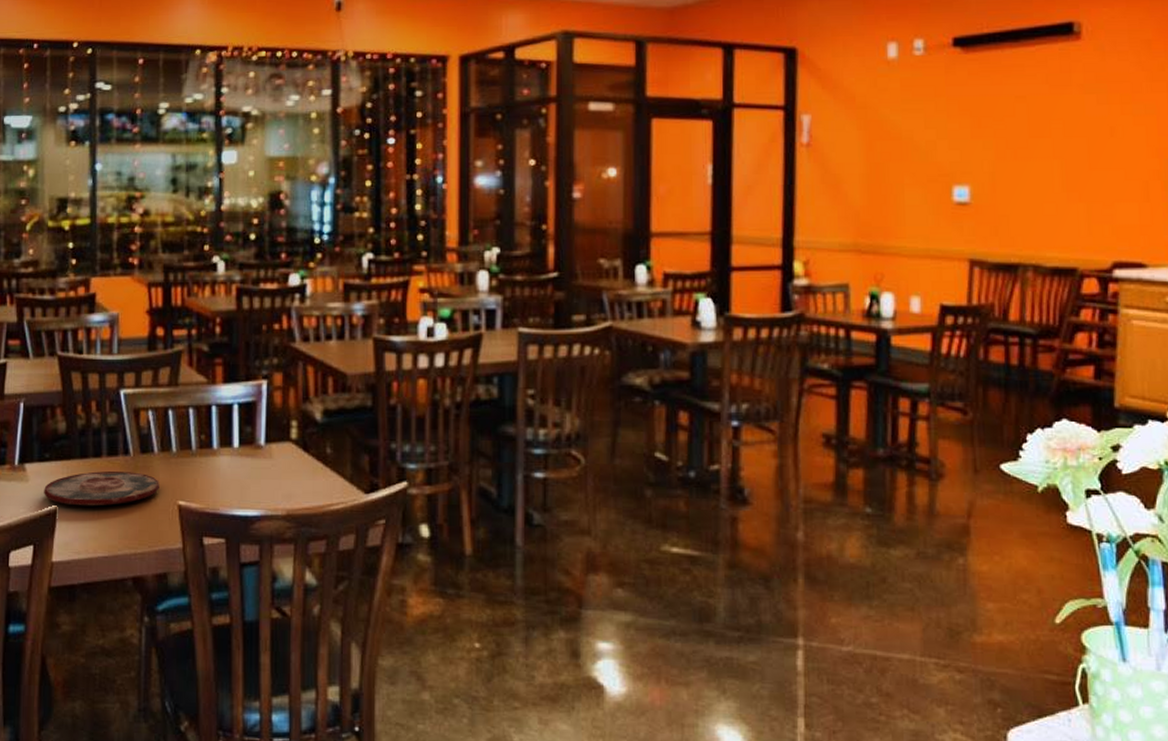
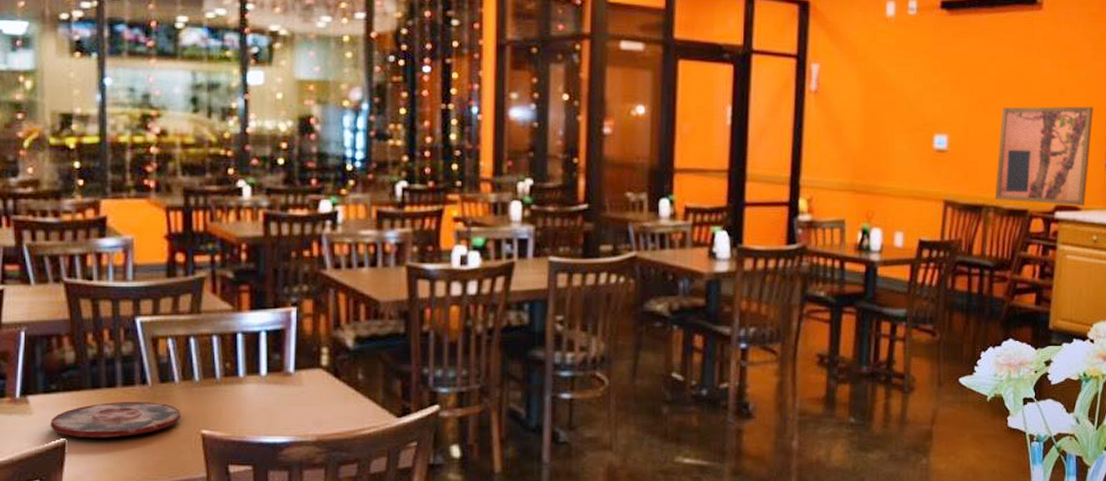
wall art: none [1033,146,1156,262] -> present [994,106,1093,206]

